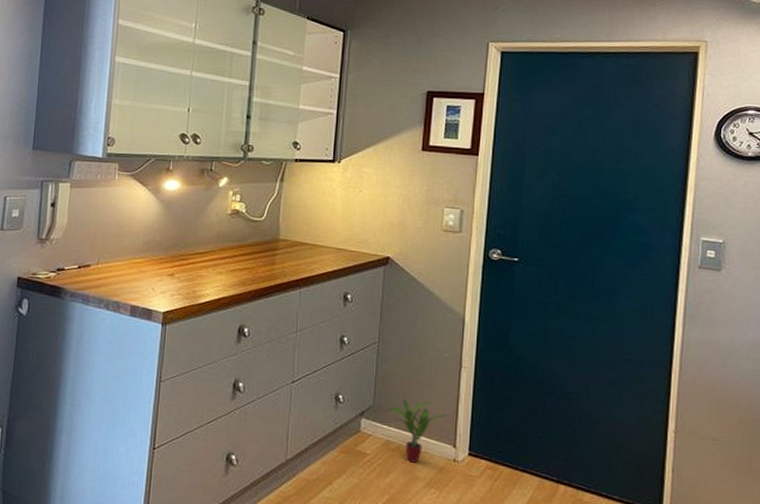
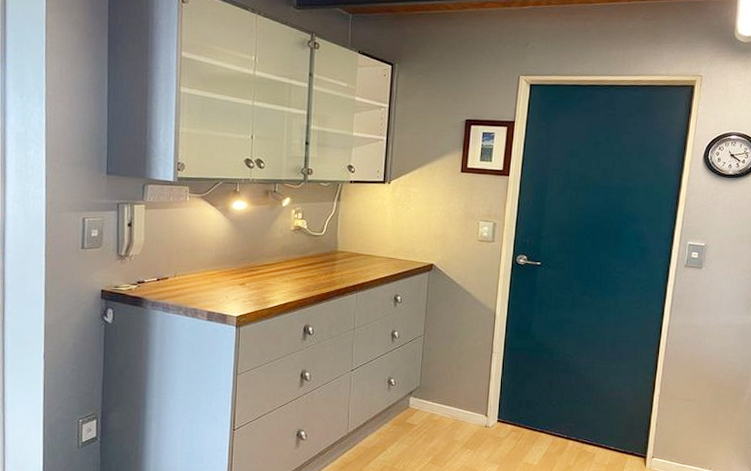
potted plant: present [387,398,448,463] -> none [431,379,481,430]

